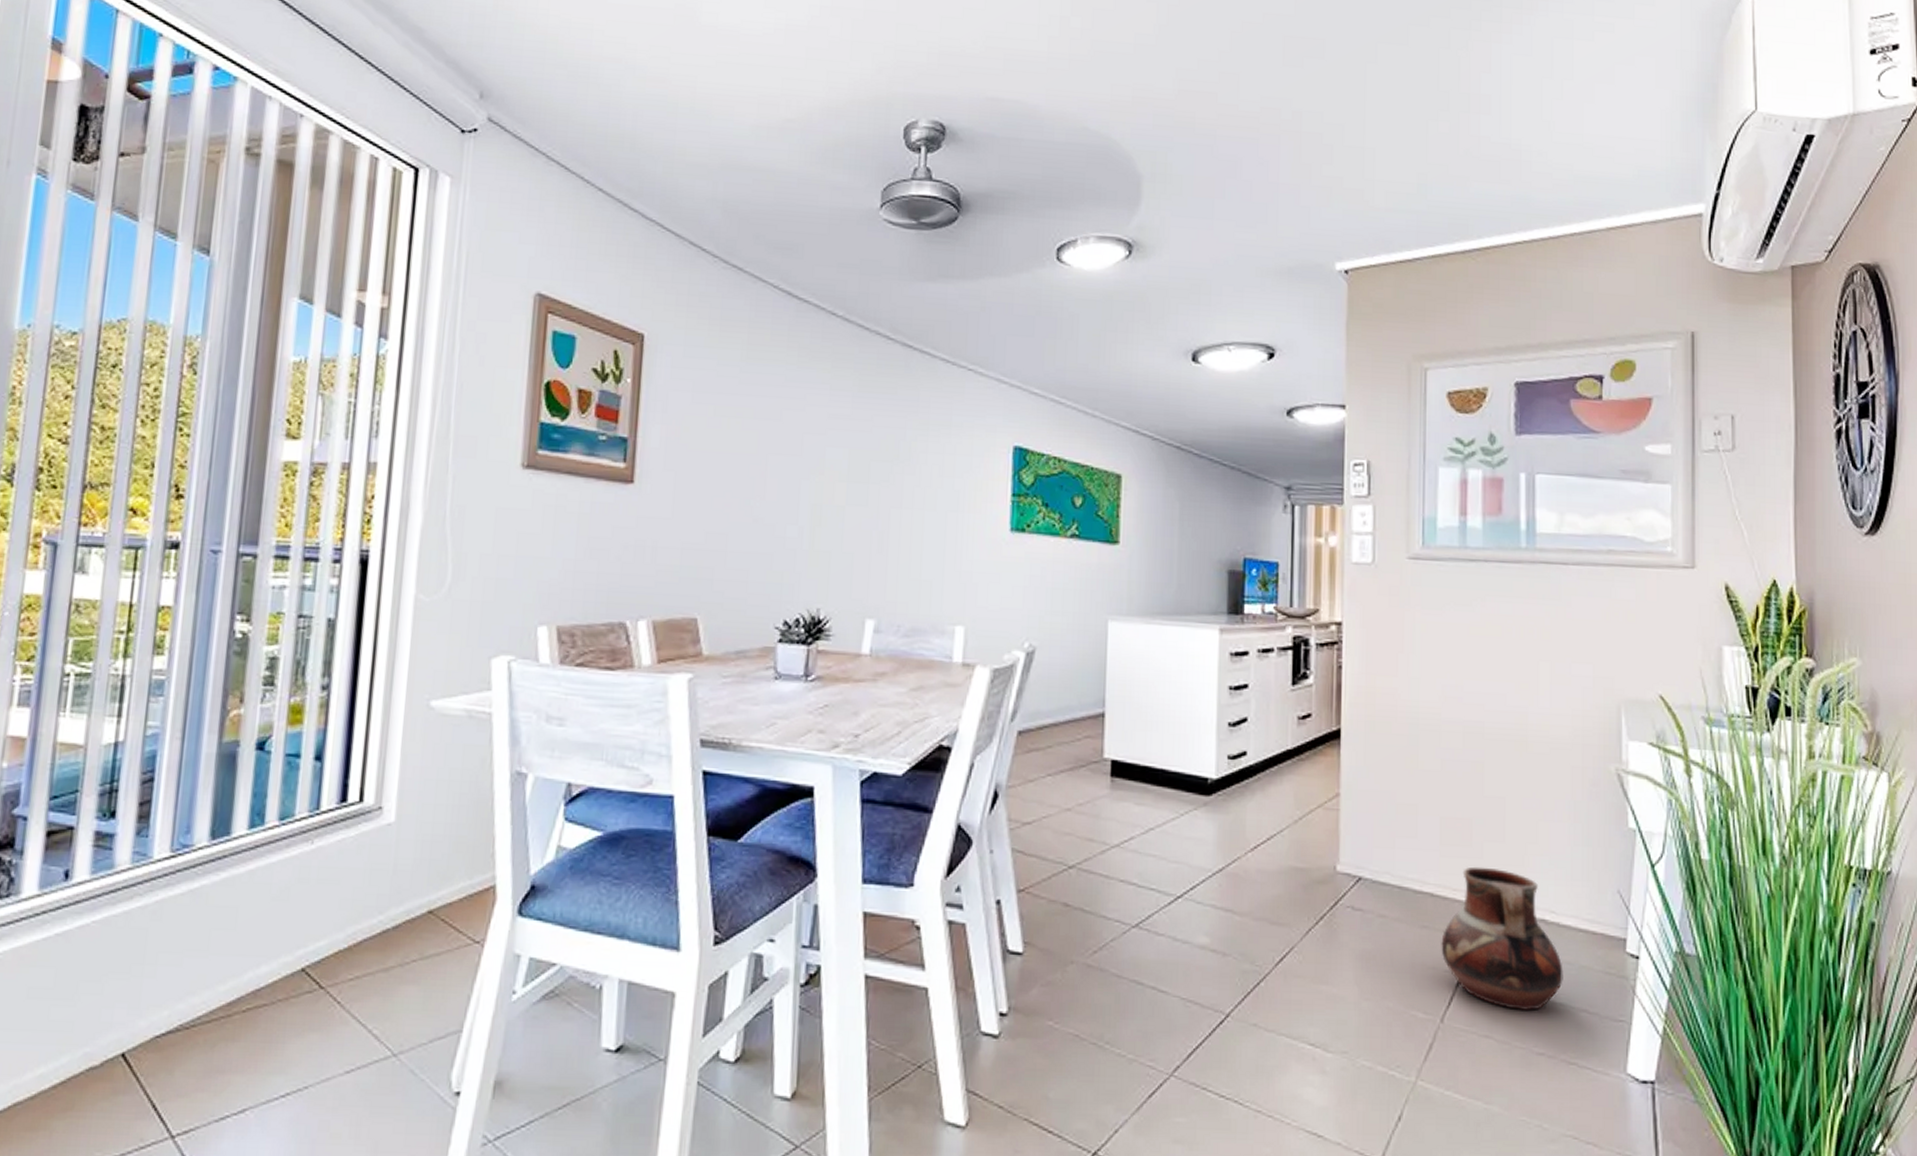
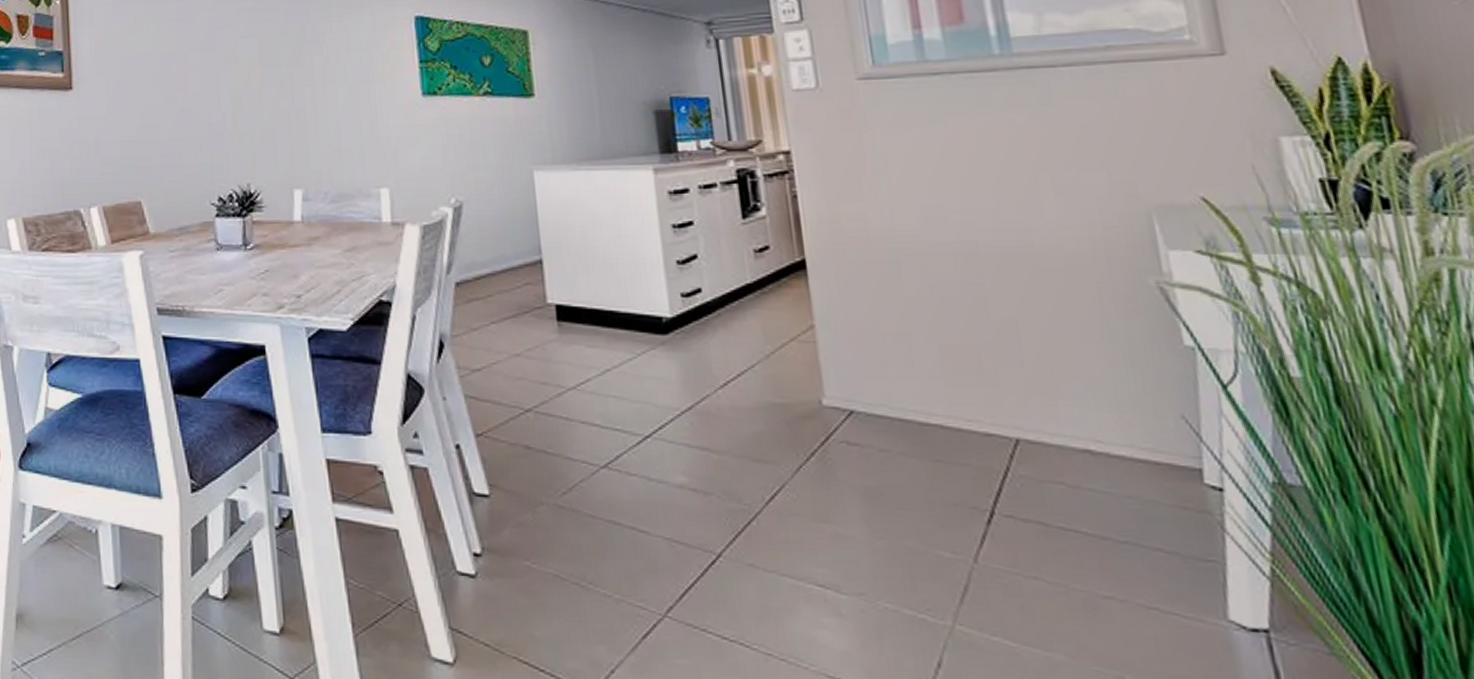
ceramic pot: present [1441,866,1563,1012] -> none [960,395,1125,551]

